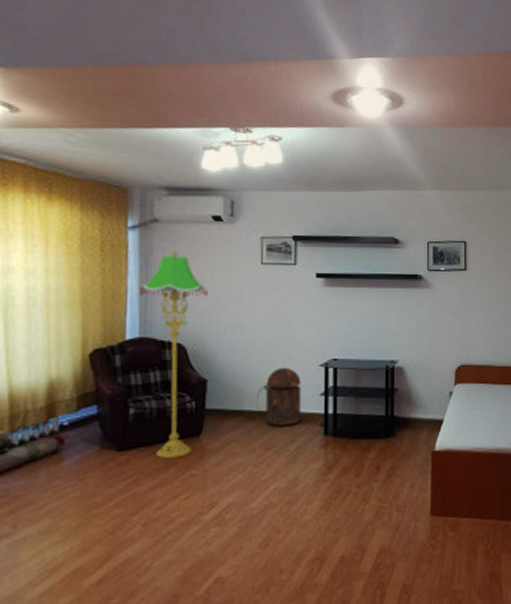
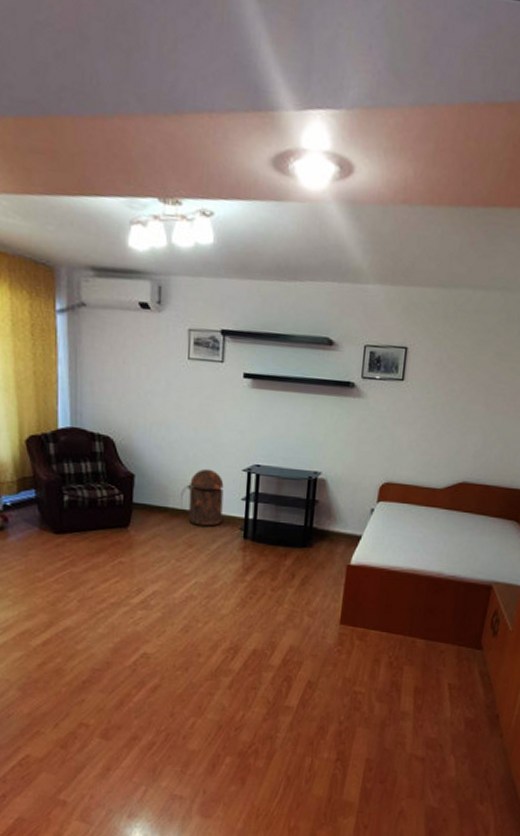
floor lamp: present [138,250,208,458] -> none [68,339,135,545]

